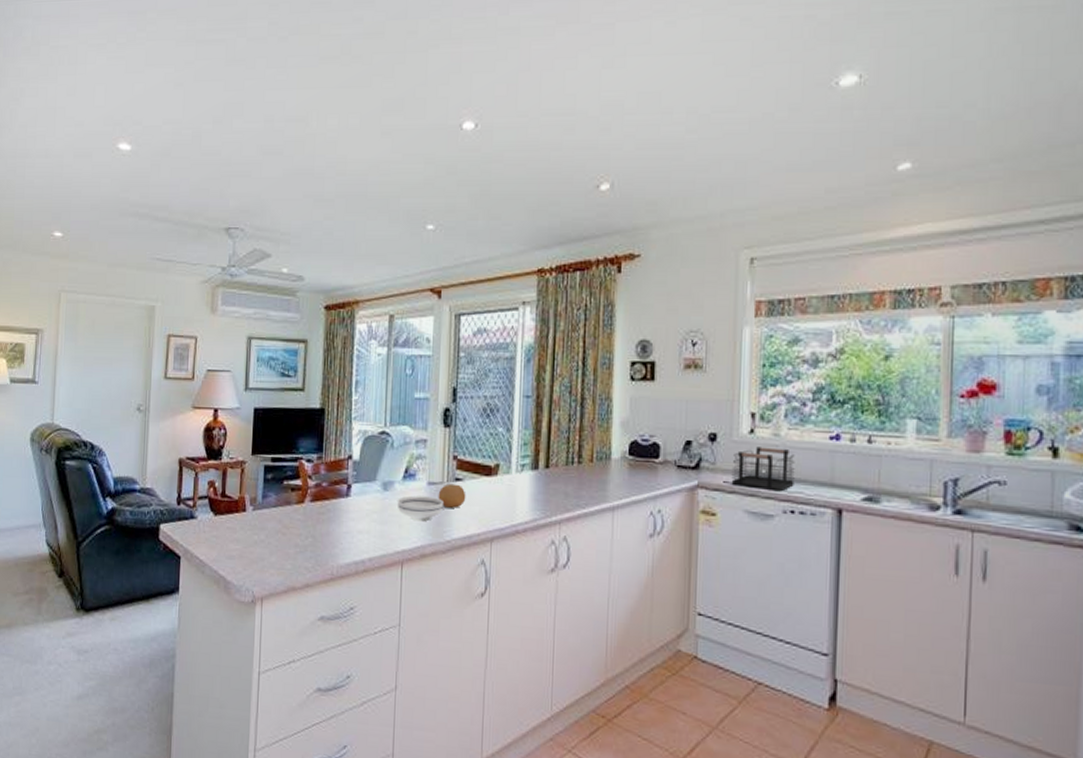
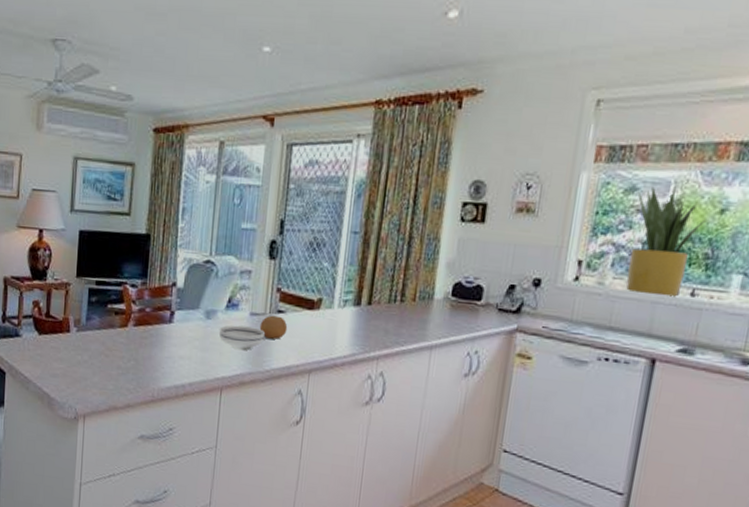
dish rack: present [731,447,795,492] -> none [550,294,617,340]
planter: none [801,336,872,445] -> present [626,186,706,297]

